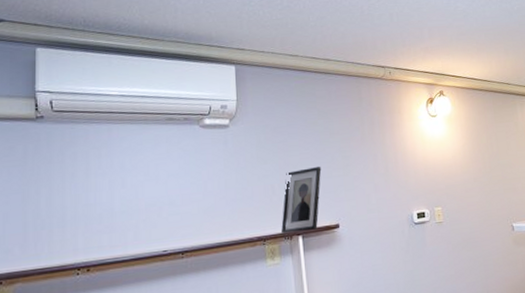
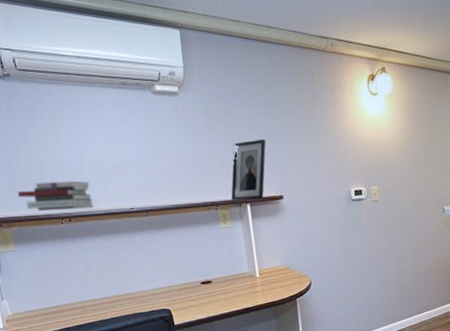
books: none [28,224,120,263] -> present [17,180,95,212]

